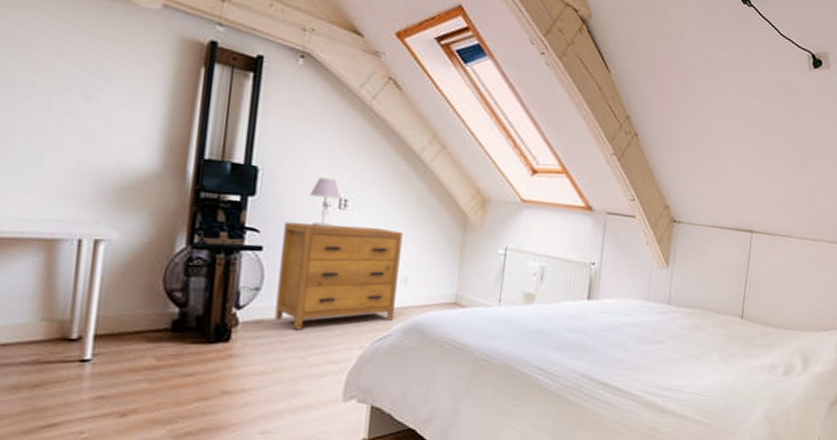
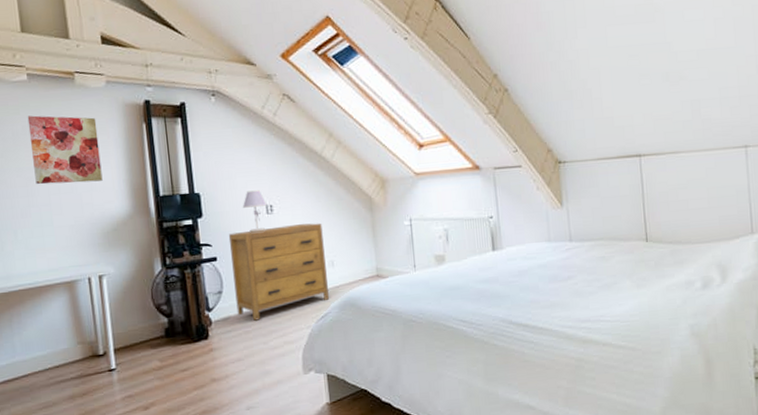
wall art: none [30,18,138,123] -> present [27,115,103,185]

